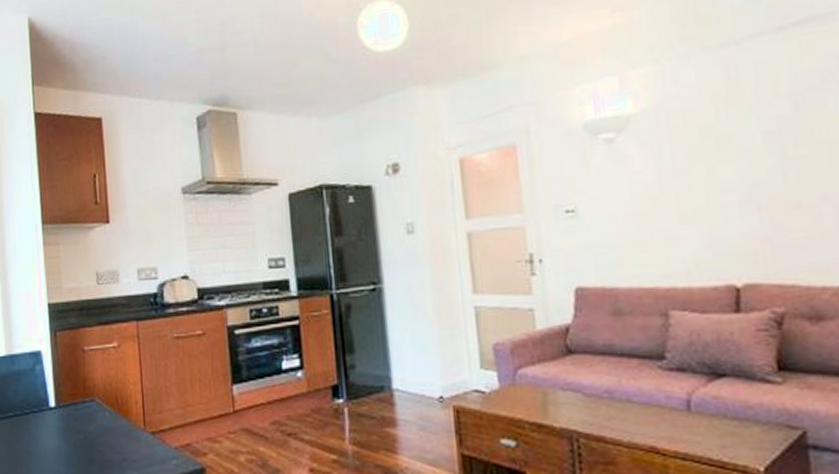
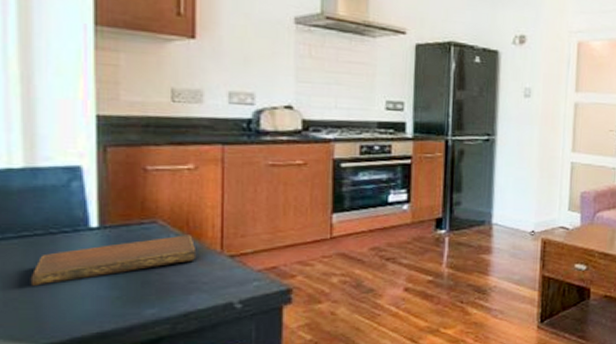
notebook: none [15,412,126,462] -> present [30,235,197,286]

